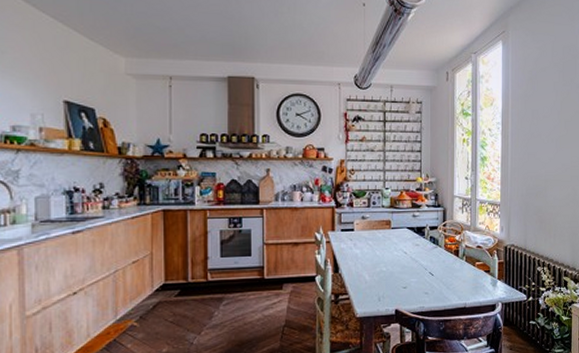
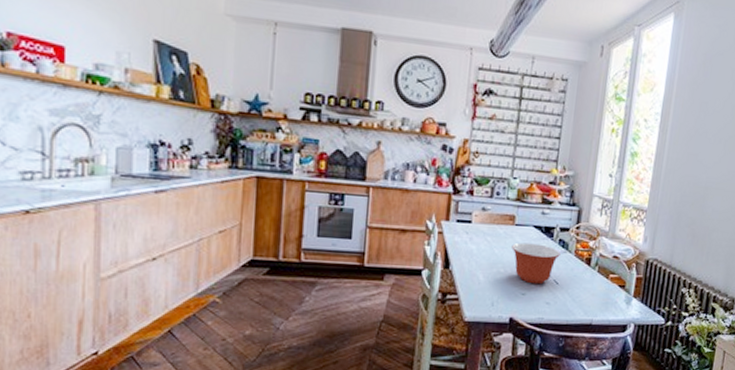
mixing bowl: none [390,242,432,278] -> present [511,242,560,285]

